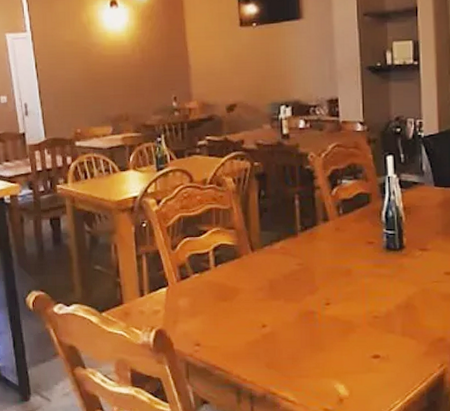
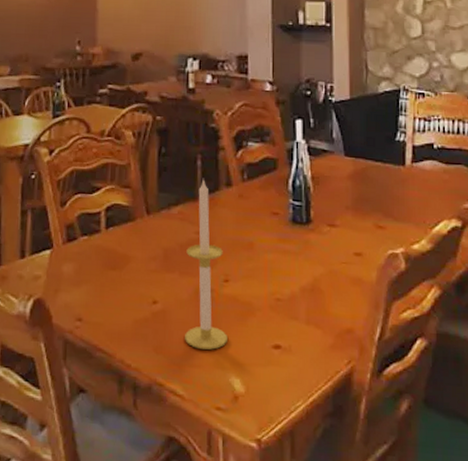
candle: none [290,216,331,362] -> present [185,179,227,350]

